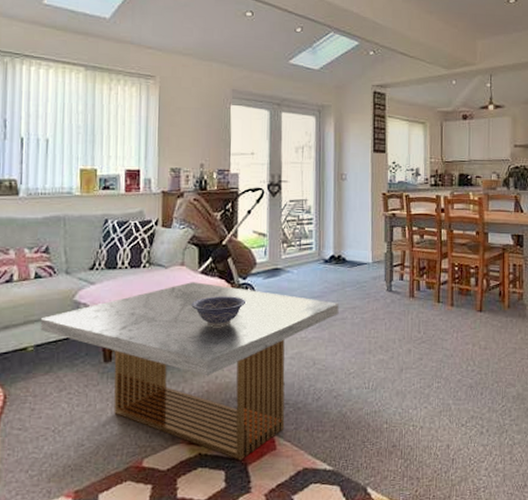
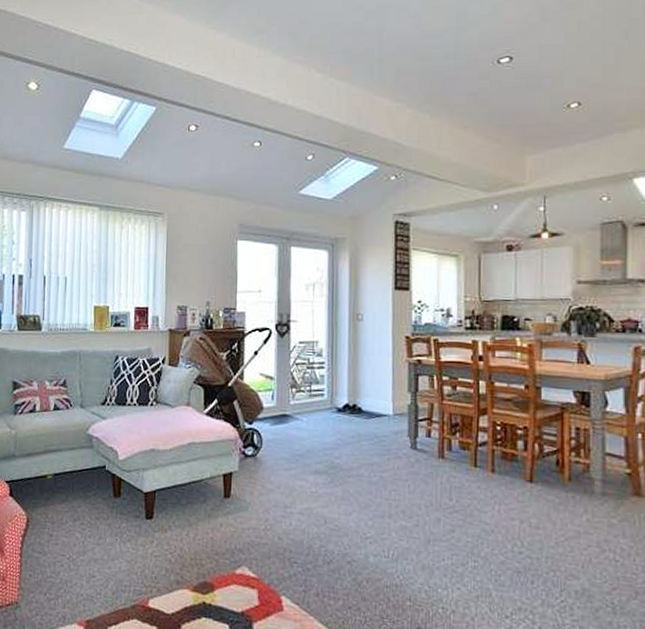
coffee table: present [40,282,339,460] -> none [57,423,354,616]
decorative bowl: present [191,296,247,327] -> none [196,439,253,472]

